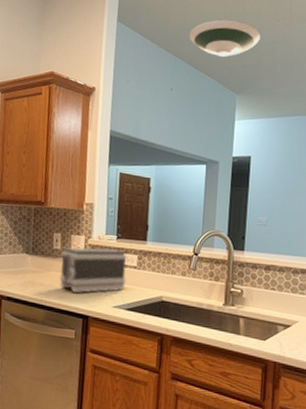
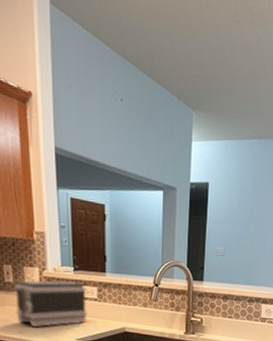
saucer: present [189,19,260,57] -> none [138,13,218,64]

